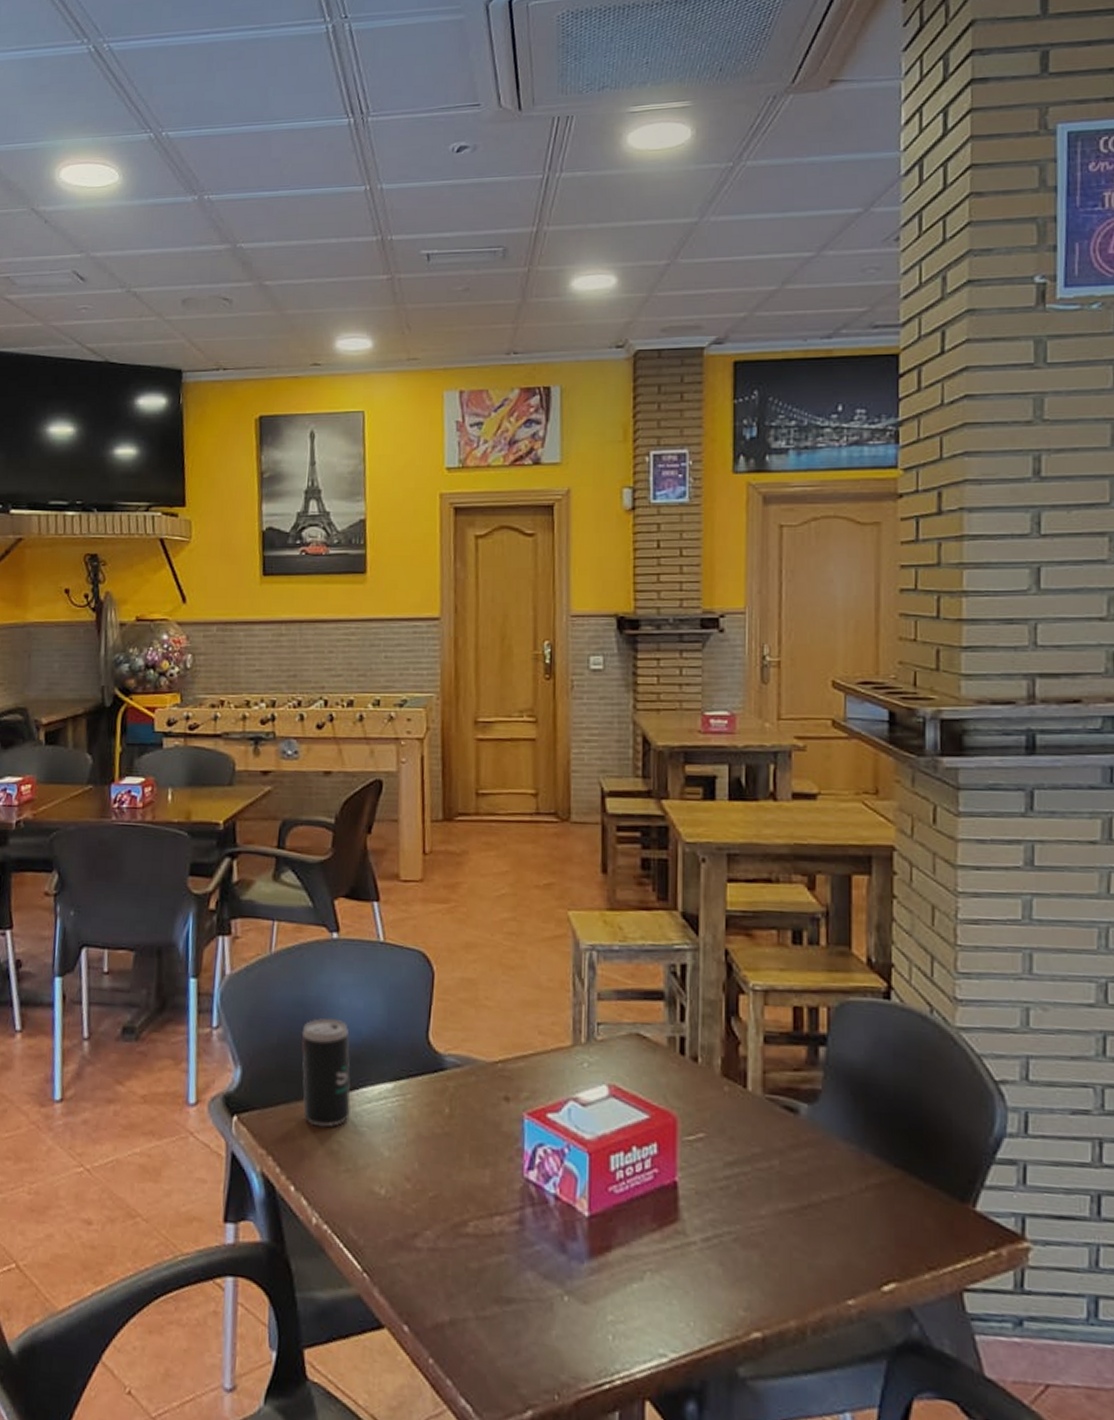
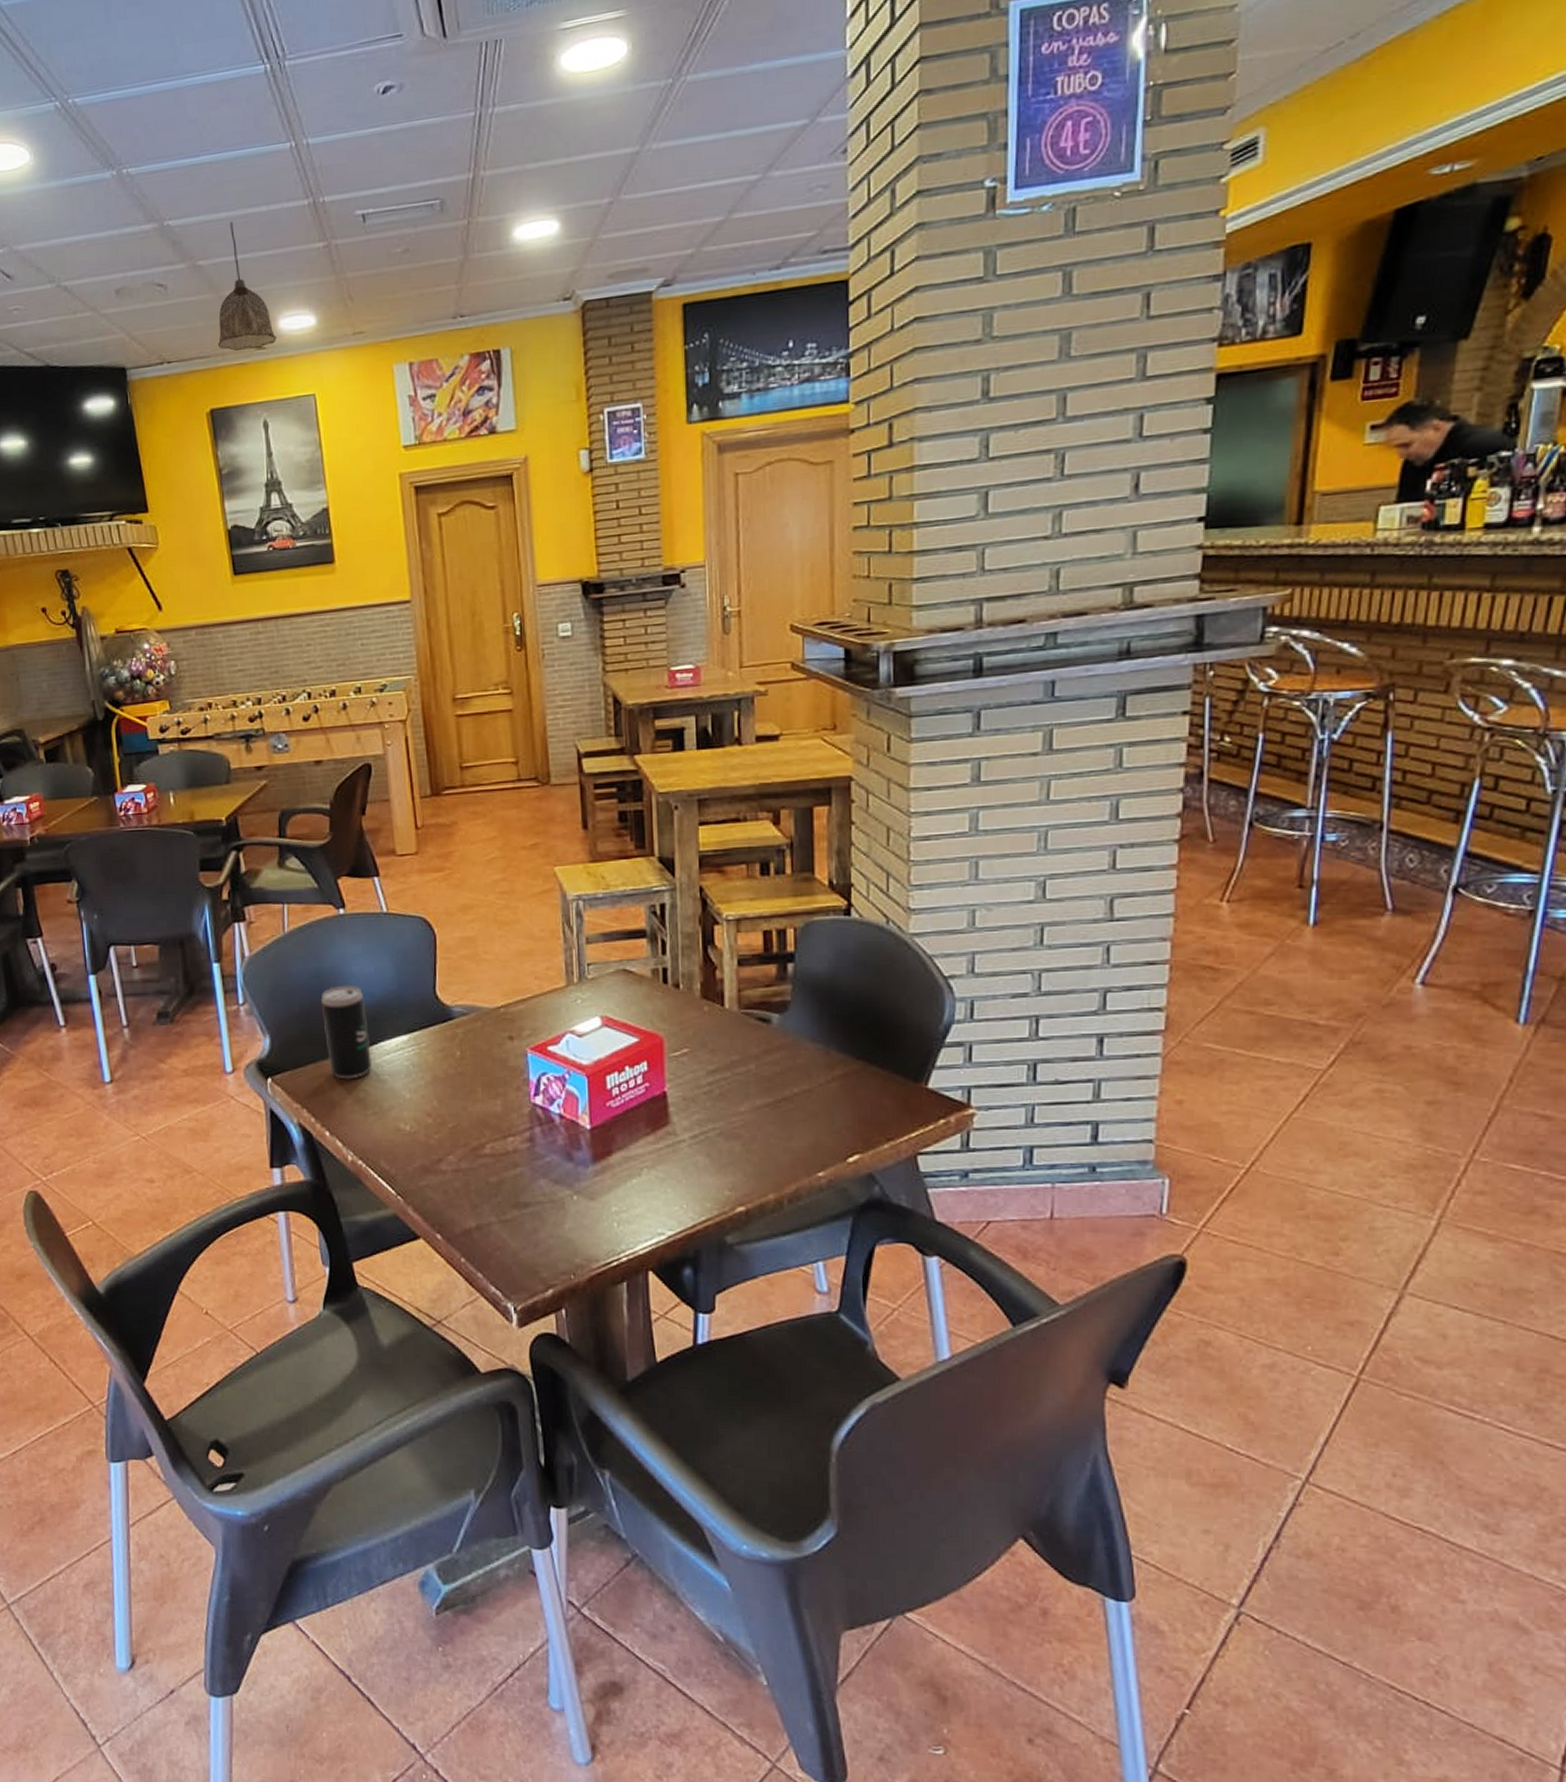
pendant lamp: none [275,249,332,365] -> present [218,221,276,351]

